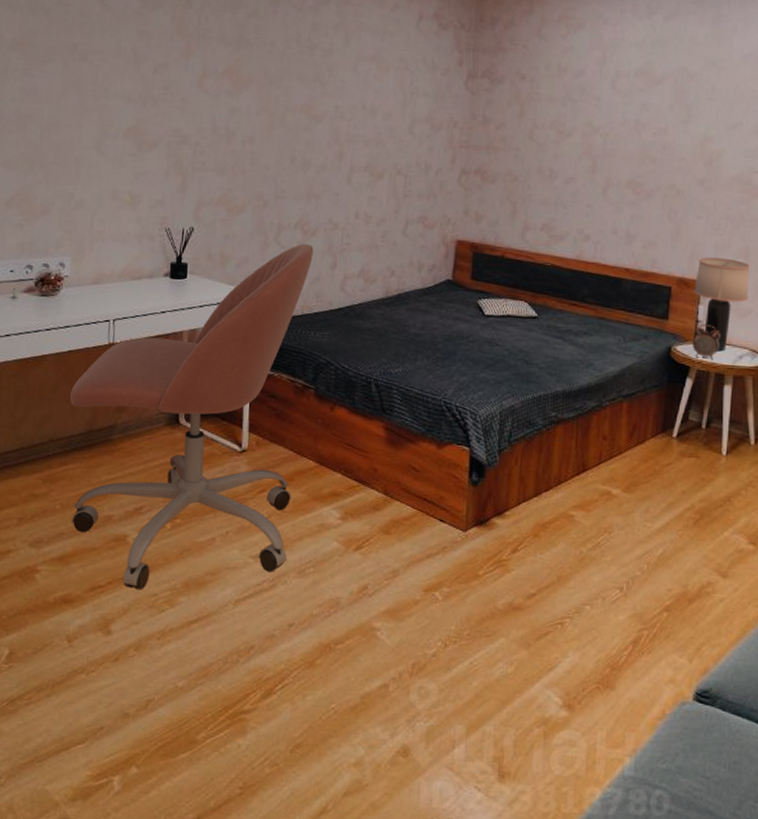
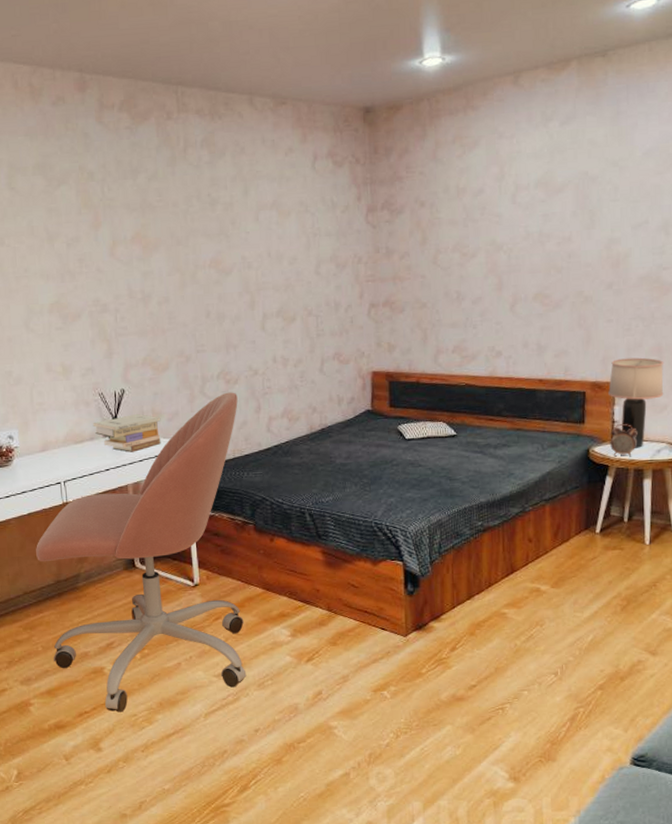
books: none [154,255,229,296] -> present [92,414,161,452]

